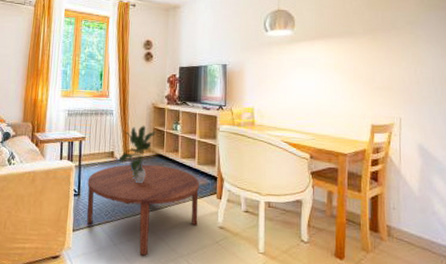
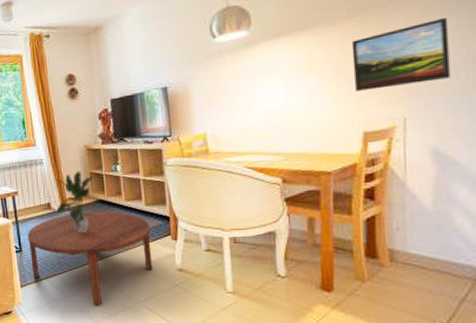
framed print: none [365,46,431,93] -> present [351,17,451,91]

